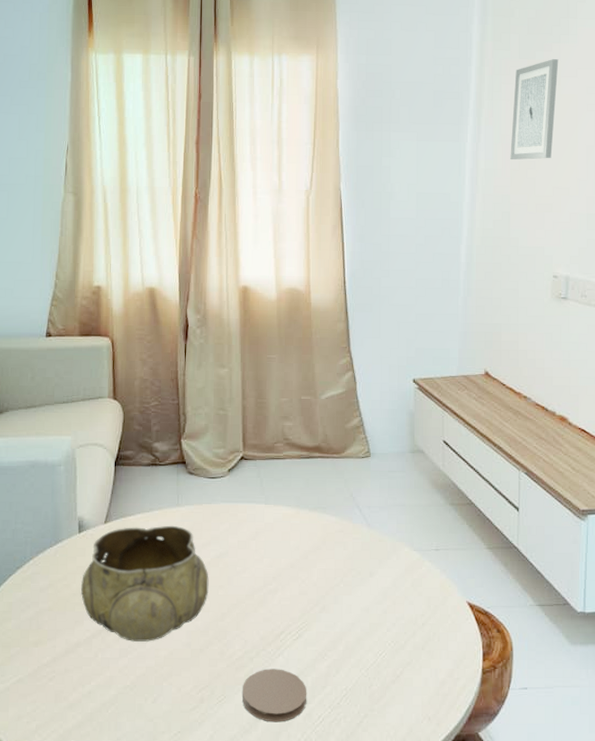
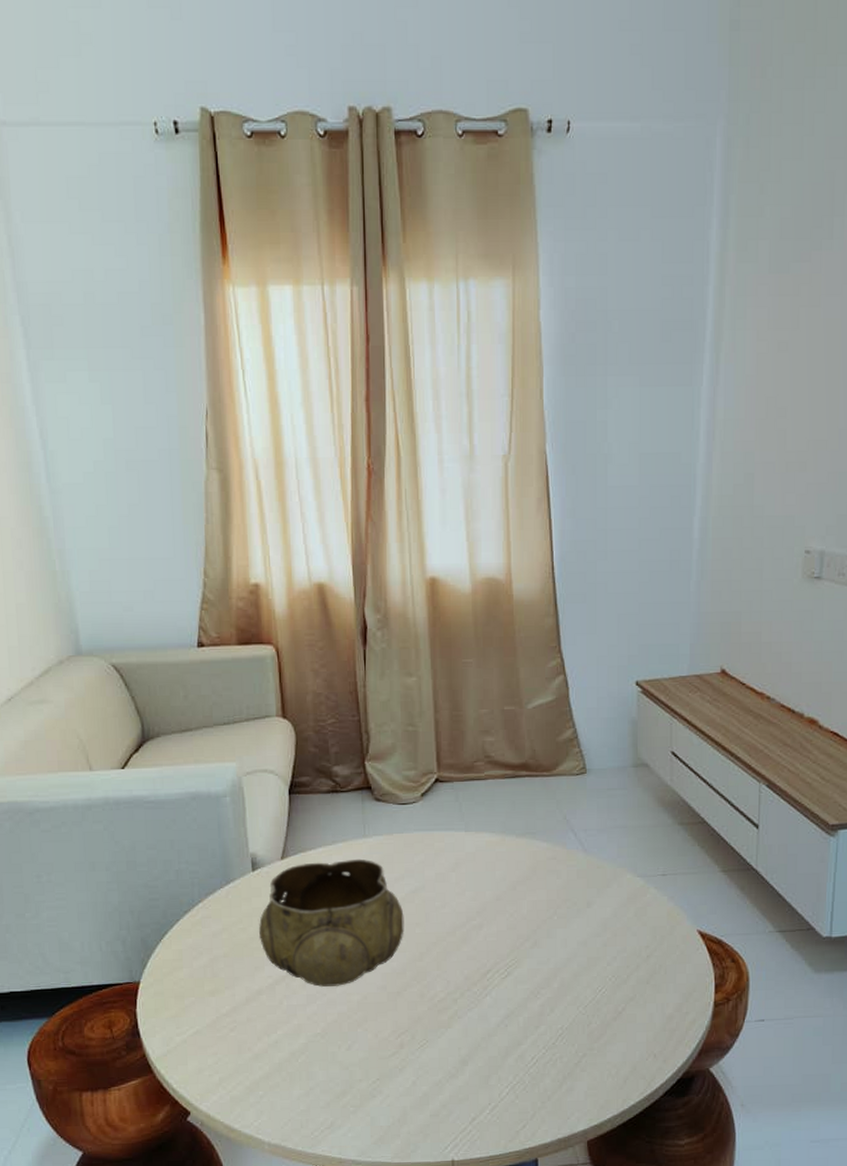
coaster: present [242,669,307,722] -> none [447,1009,519,1066]
wall art: present [510,59,559,160] -> none [755,272,819,406]

